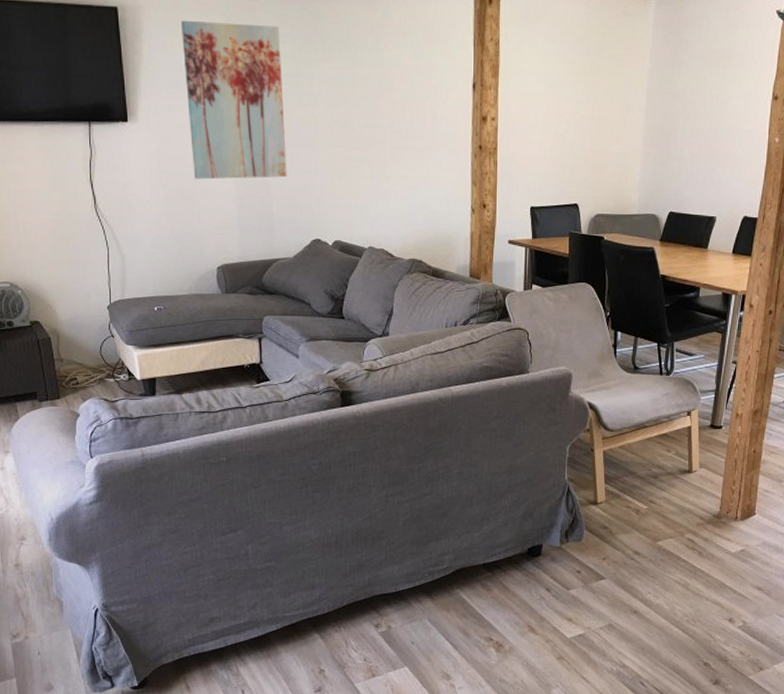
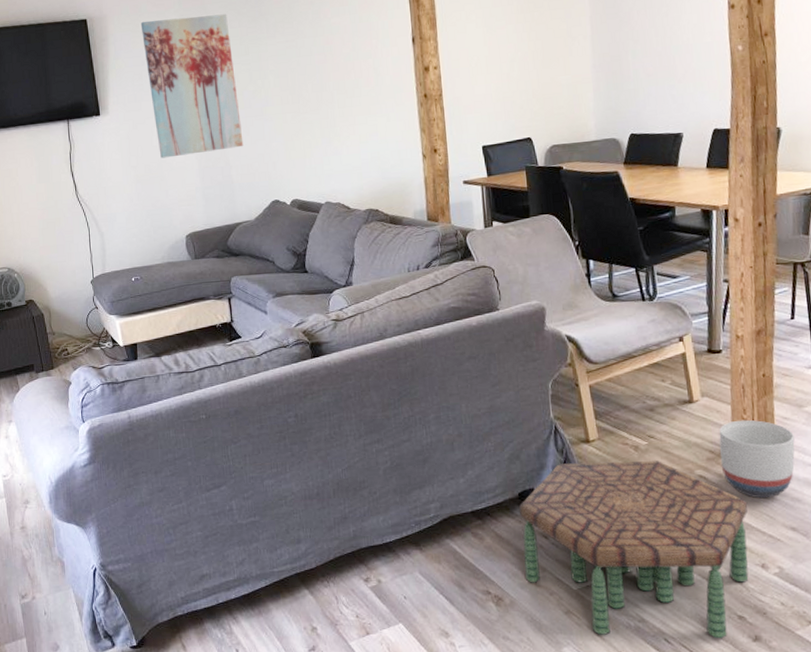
side table: none [526,523,724,682] -> present [518,461,749,639]
planter: none [707,490,772,561] -> present [719,419,795,499]

